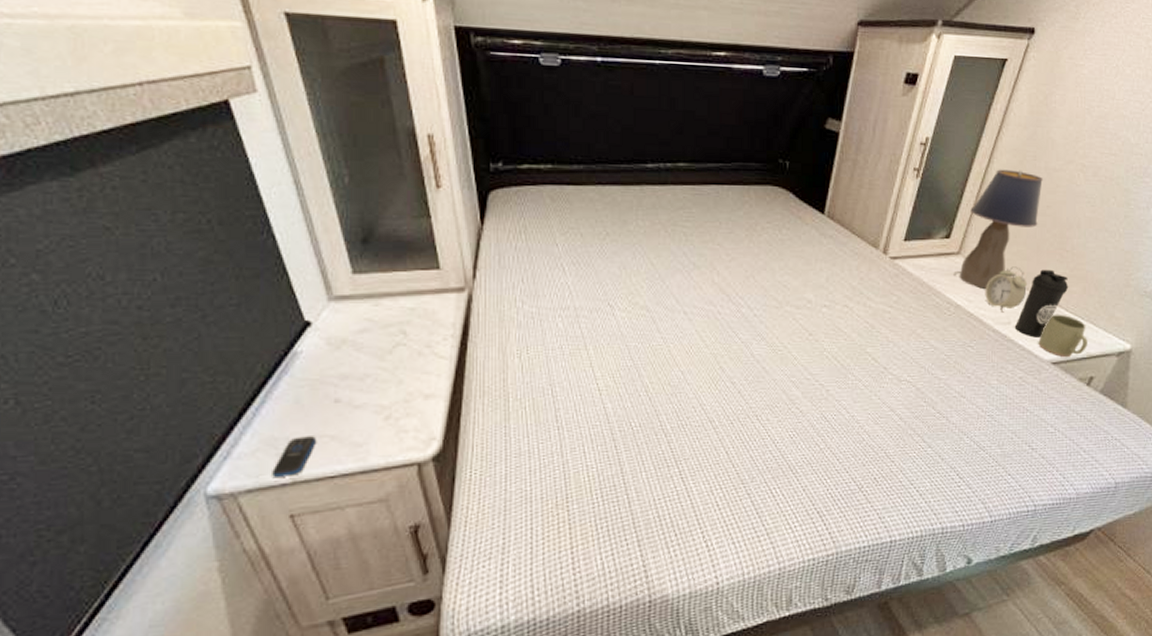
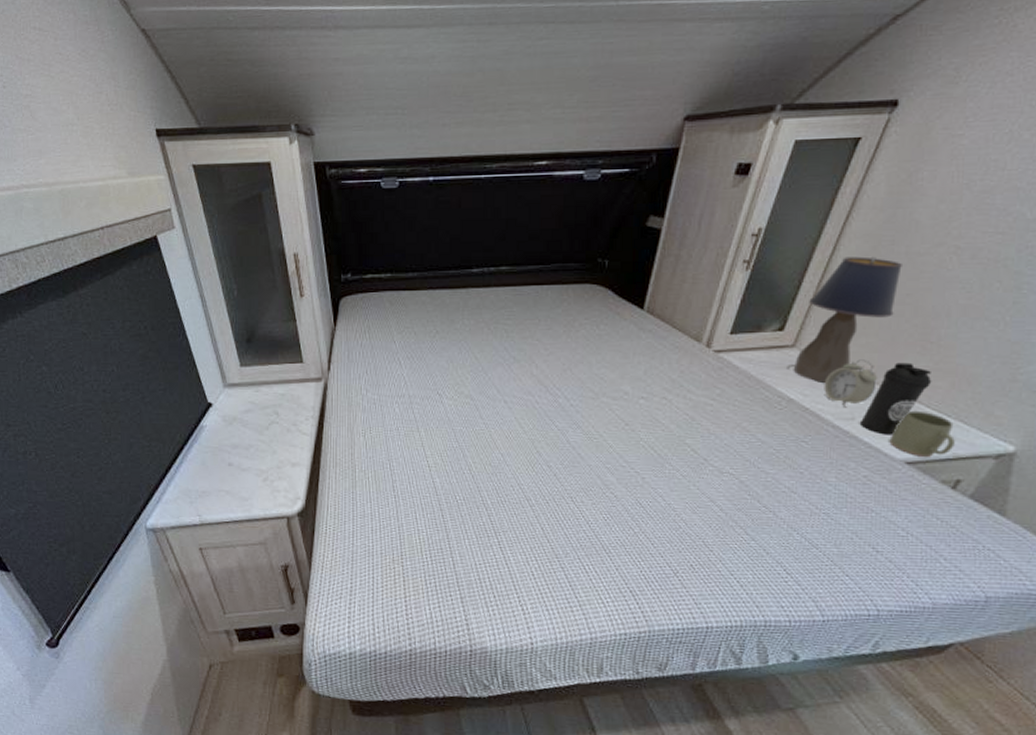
mobile phone: present [272,436,316,477] -> none [188,490,216,519]

